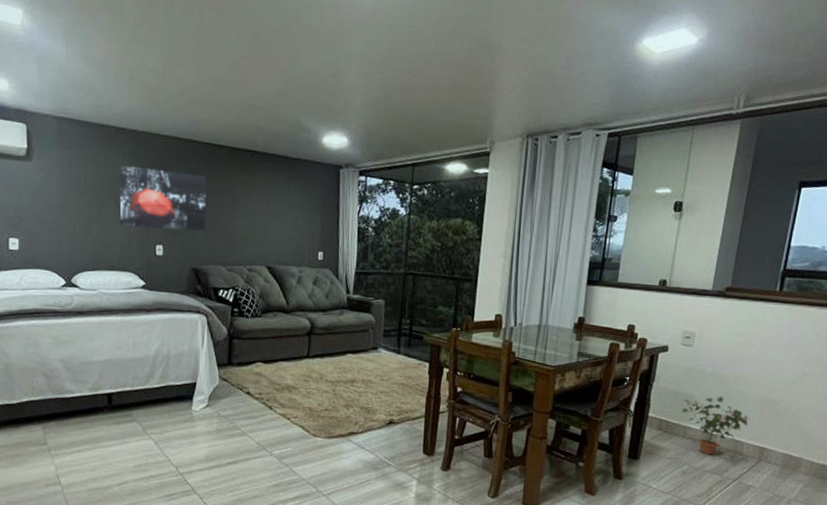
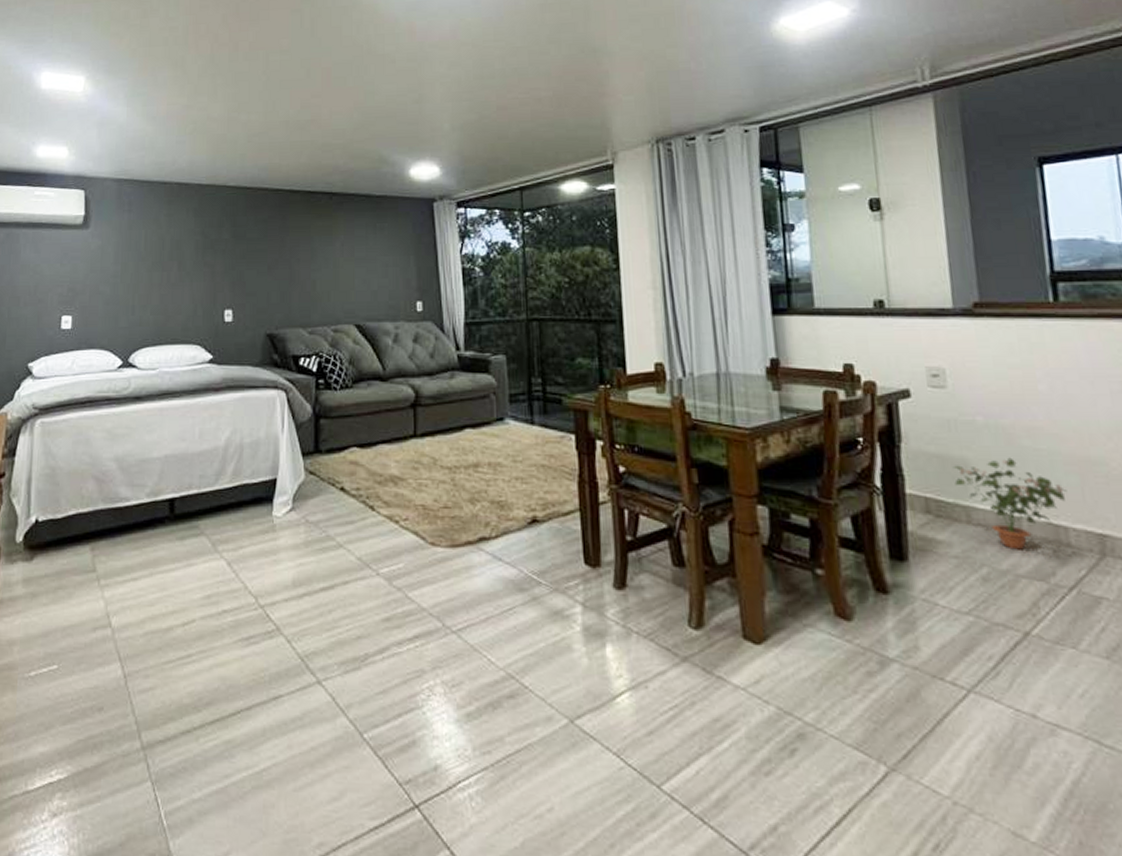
wall art: present [119,164,207,231] -> none [182,222,281,291]

